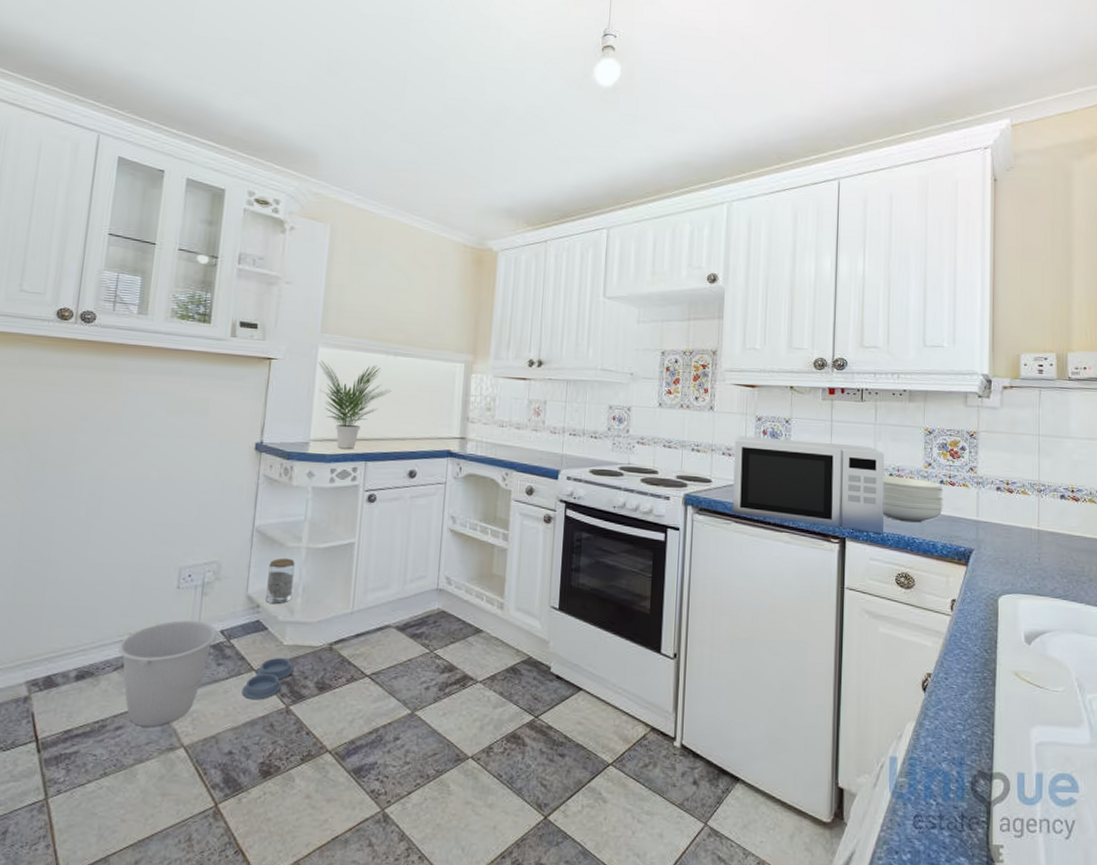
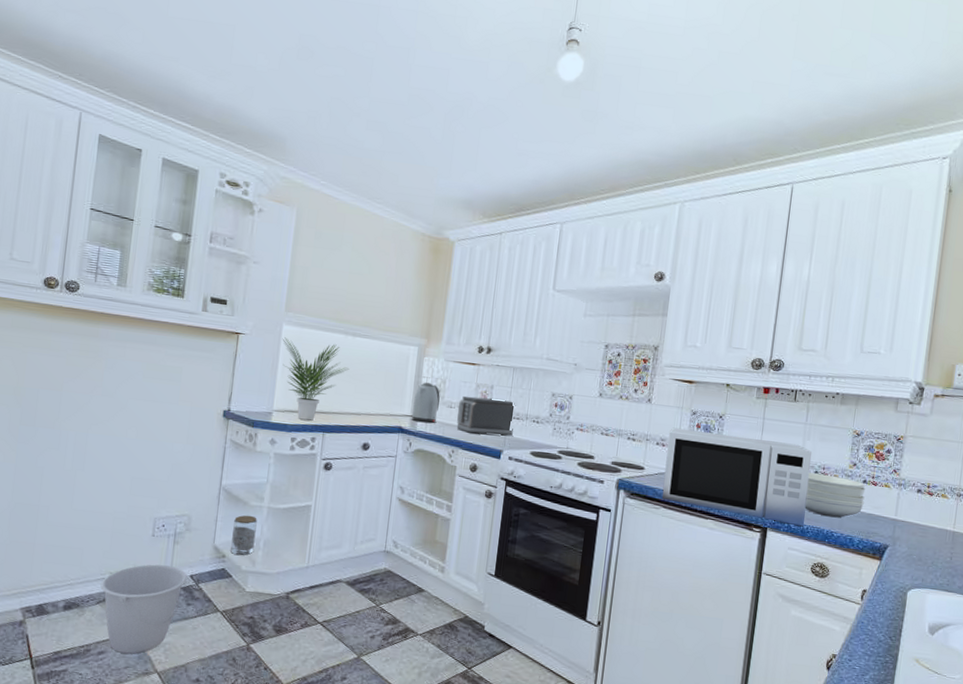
pet bowl: present [242,657,293,700] -> none [208,601,254,637]
kettle: none [460,401,490,445] -> present [411,382,440,423]
toaster: none [509,413,572,455] -> present [456,396,516,436]

